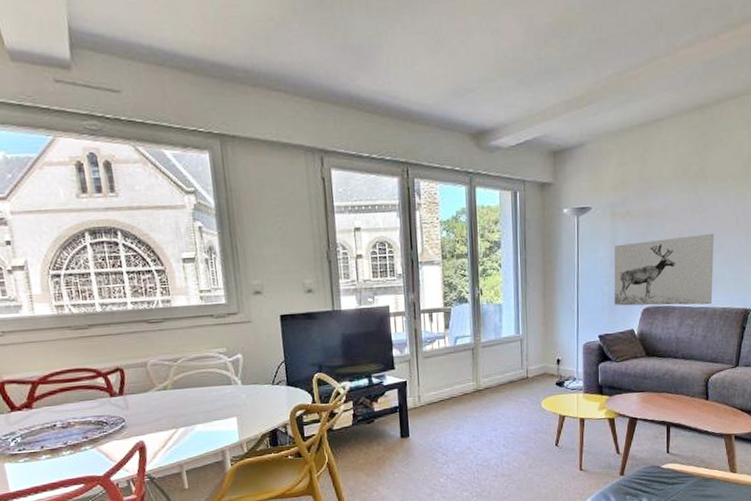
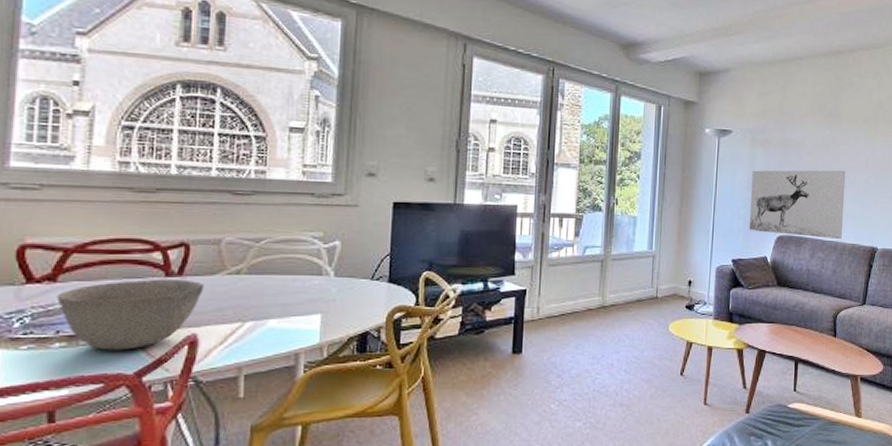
bowl: none [35,398,142,459] -> present [57,279,204,351]

